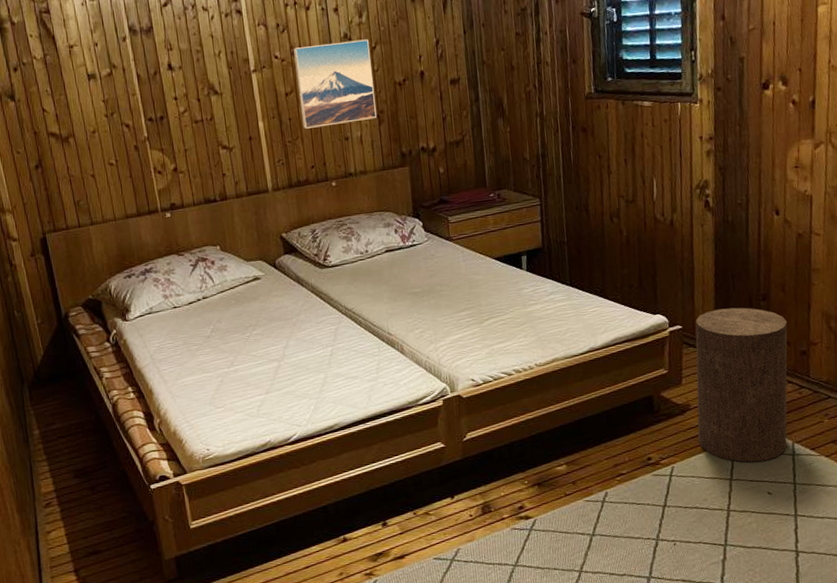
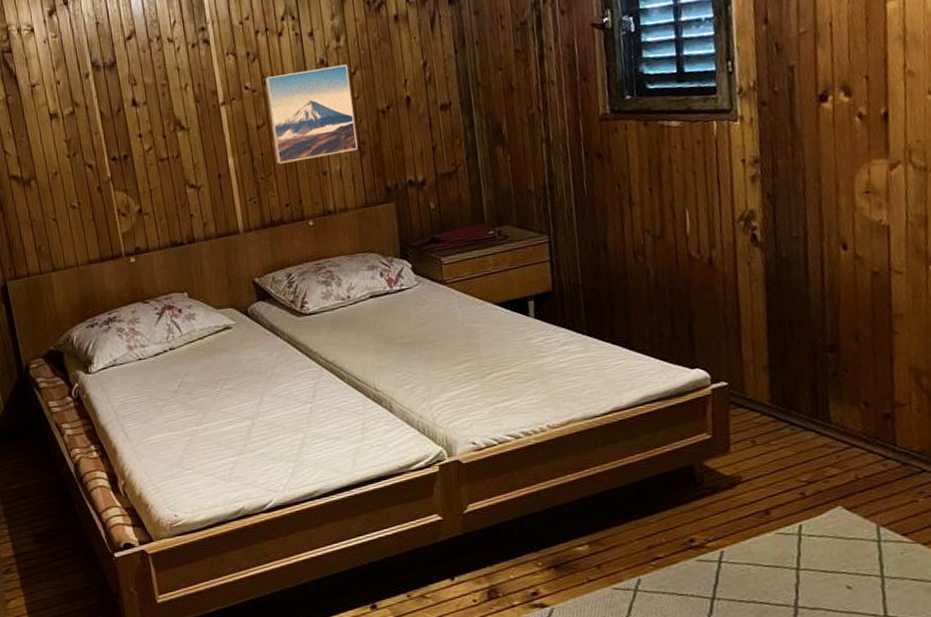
stool: present [695,307,788,463] -> none [744,360,870,549]

